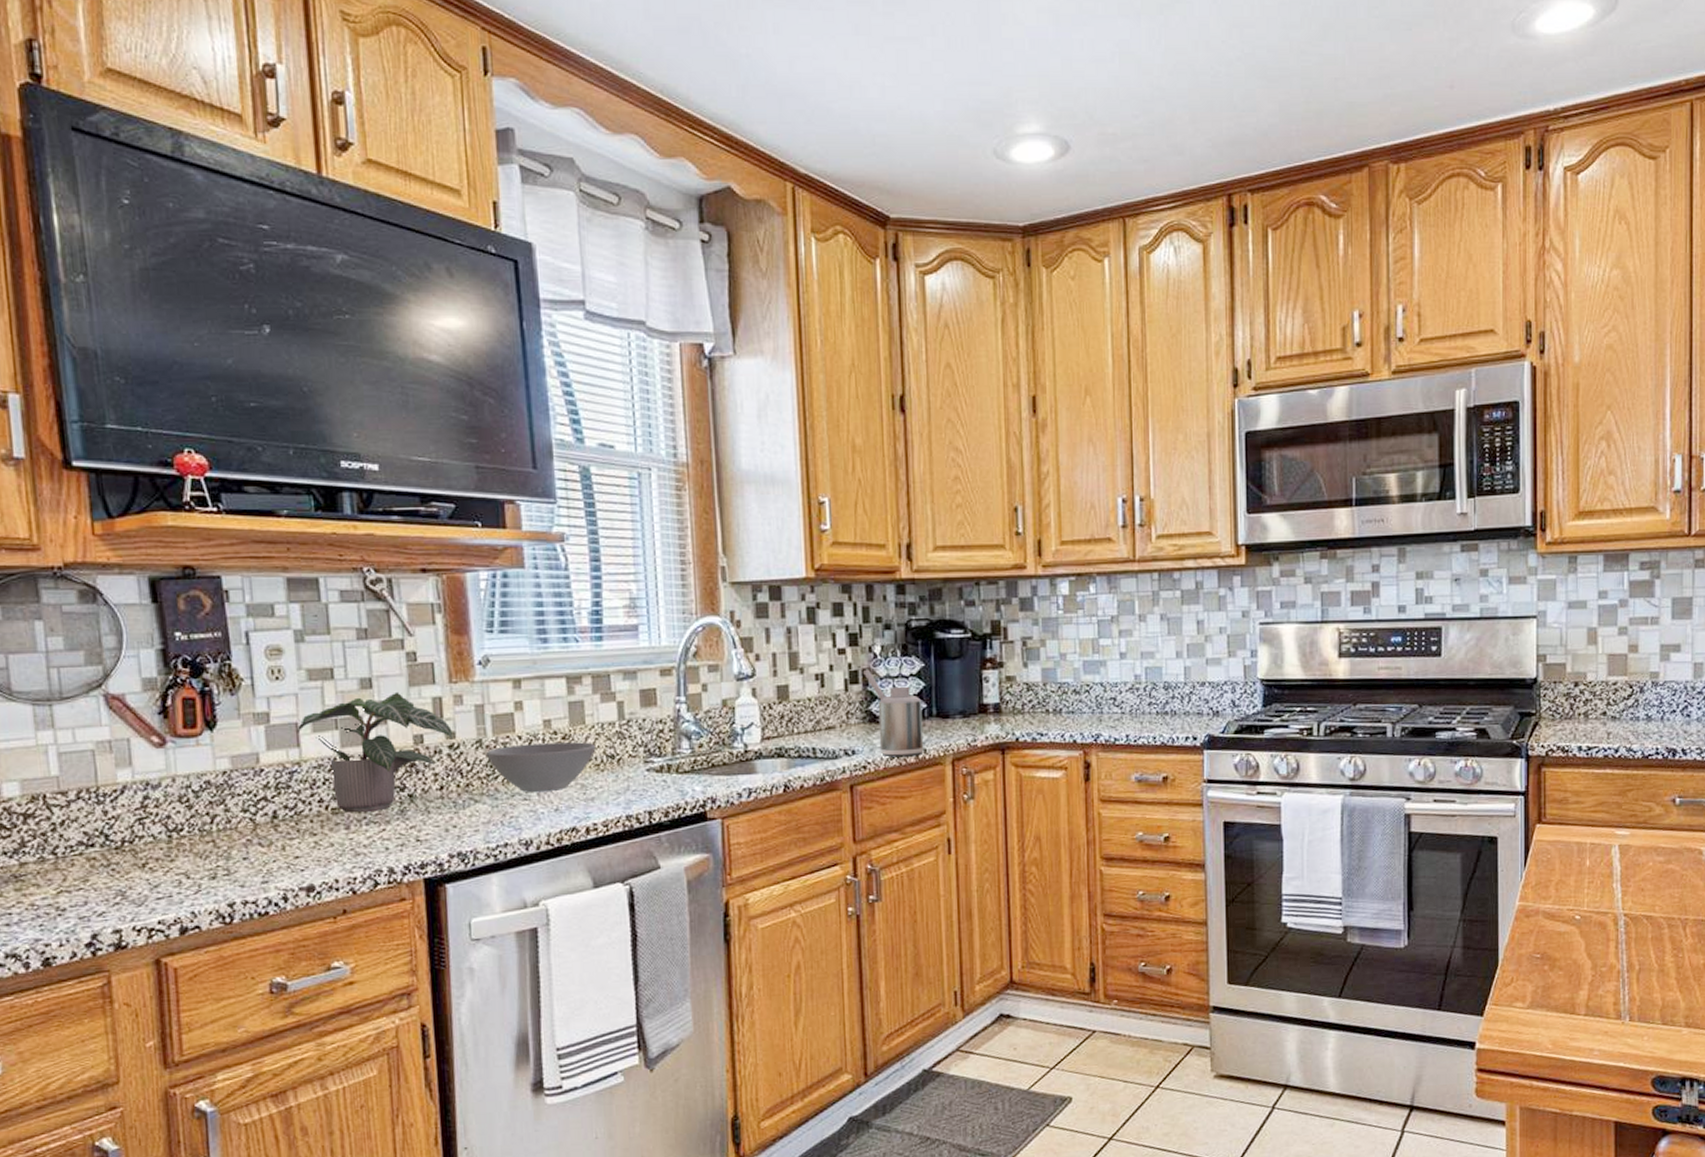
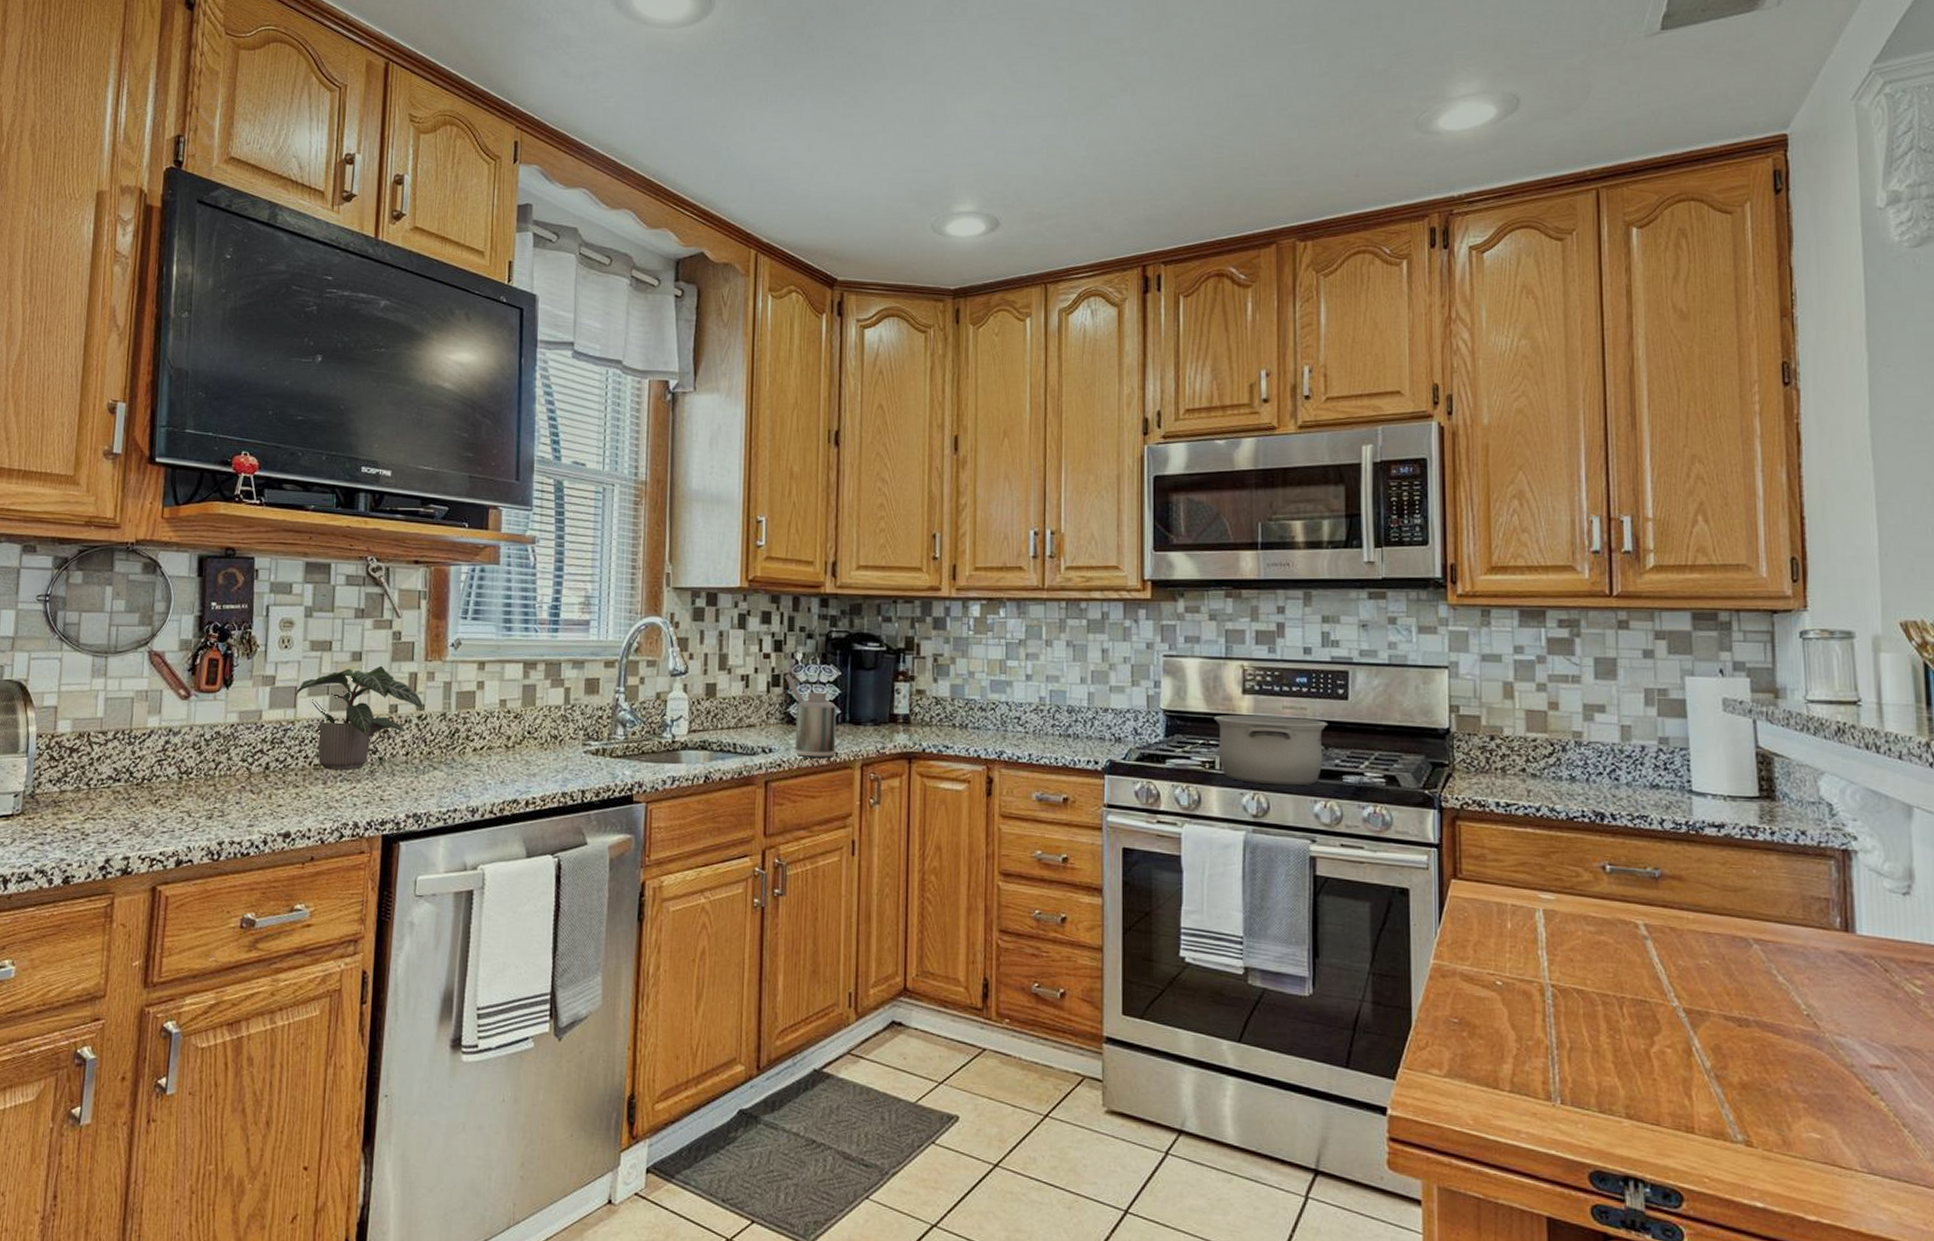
bowl: present [487,742,596,792] -> none [449,720,542,764]
cooking pot: none [1310,678,1422,747] -> present [1213,715,1328,786]

